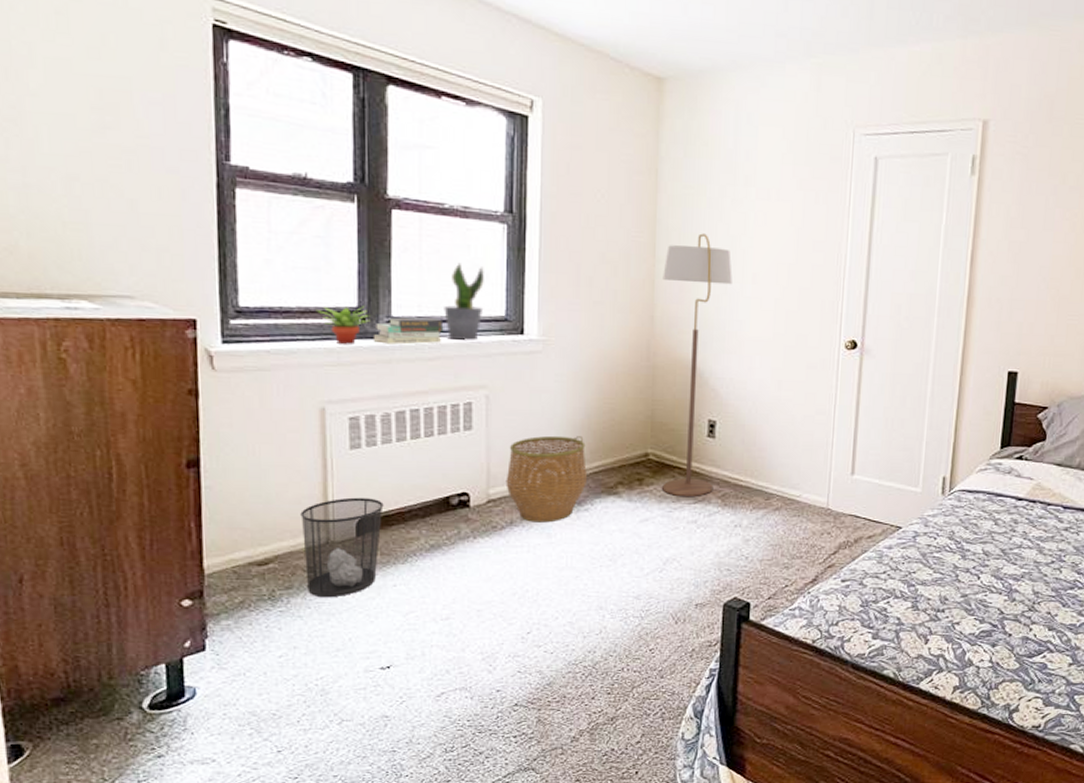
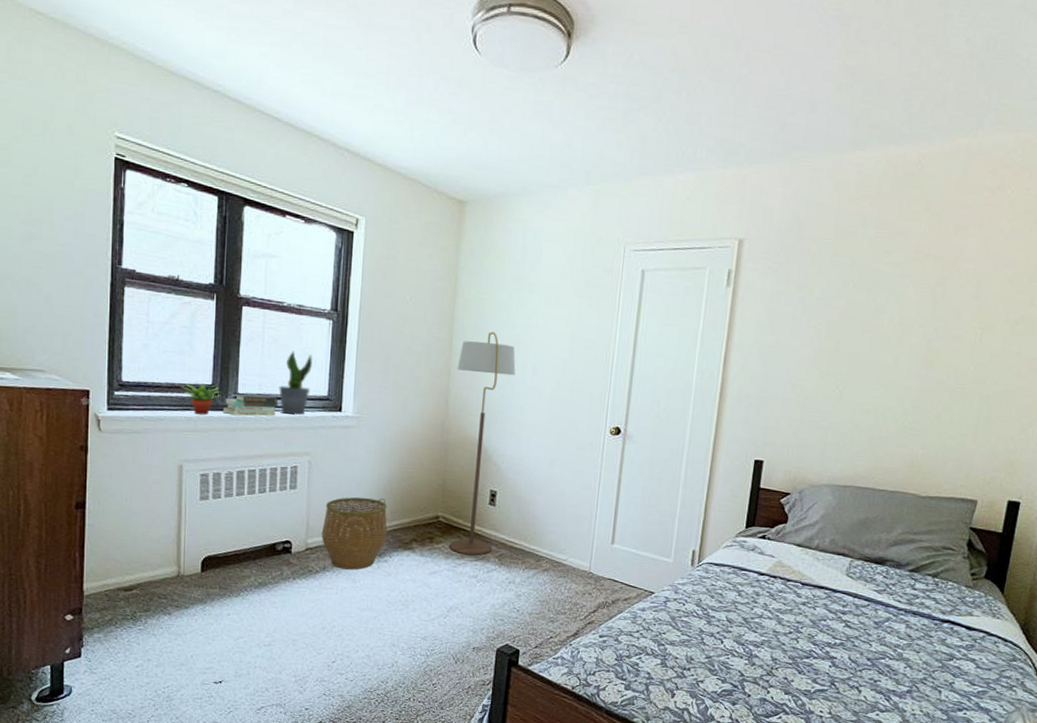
waste bin: present [300,497,384,598] -> none [159,539,224,621]

